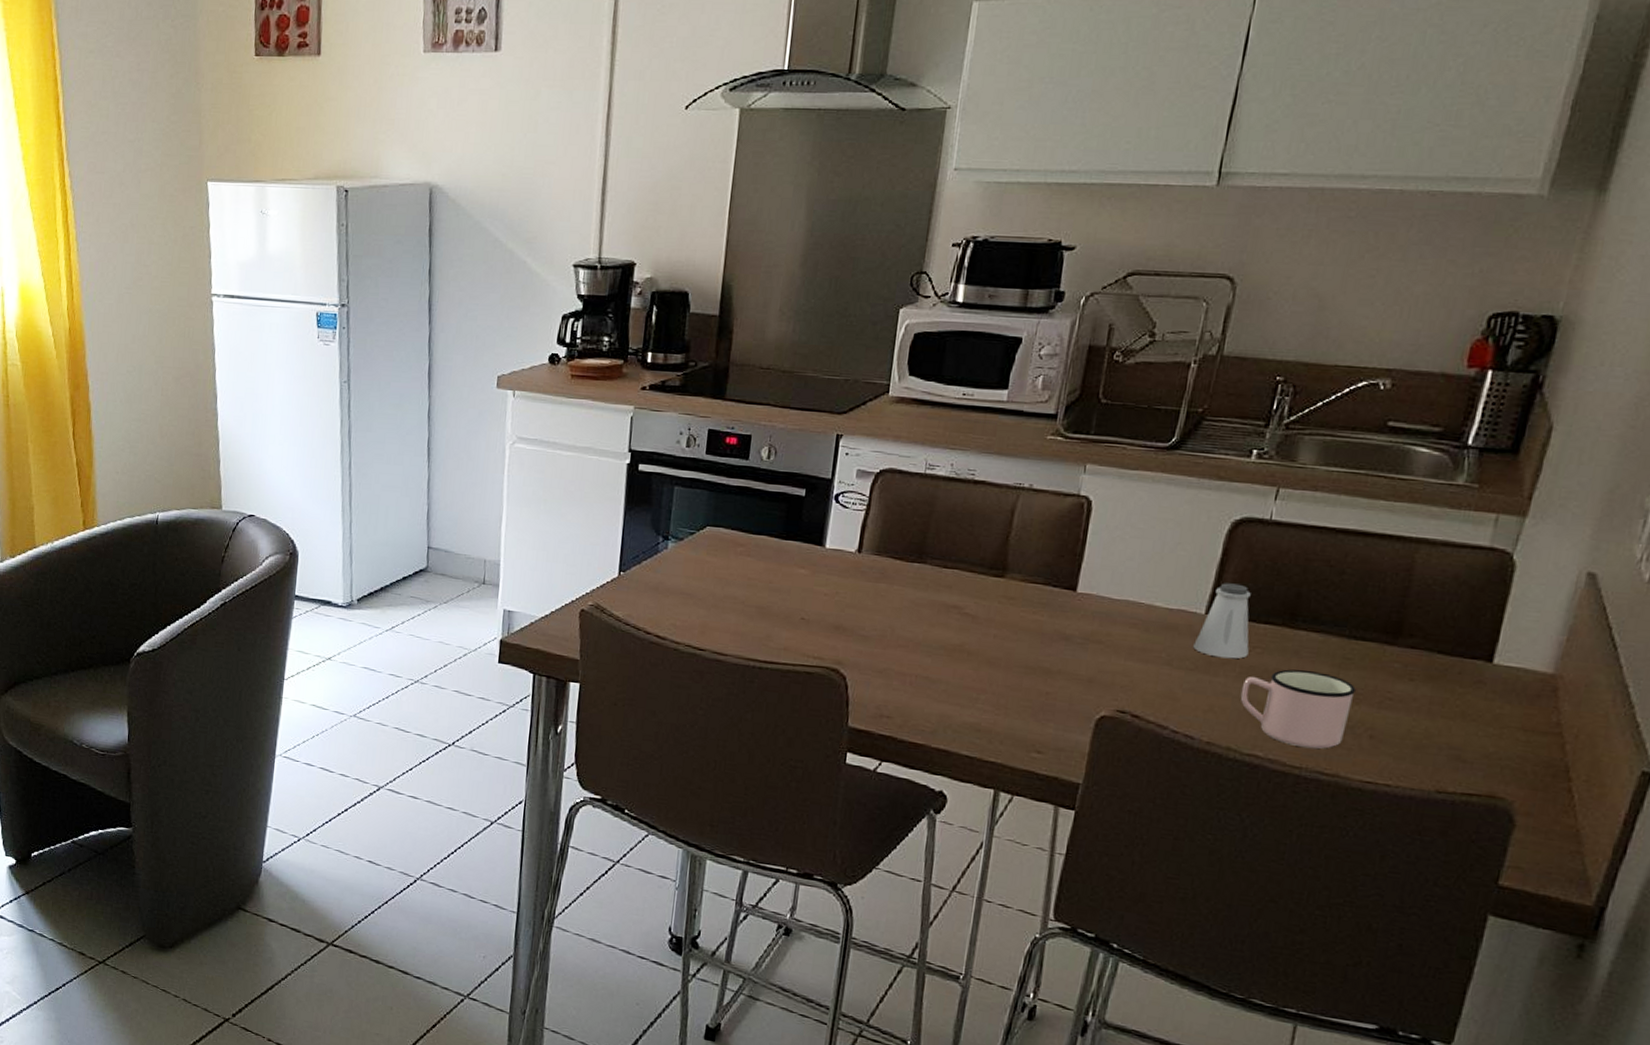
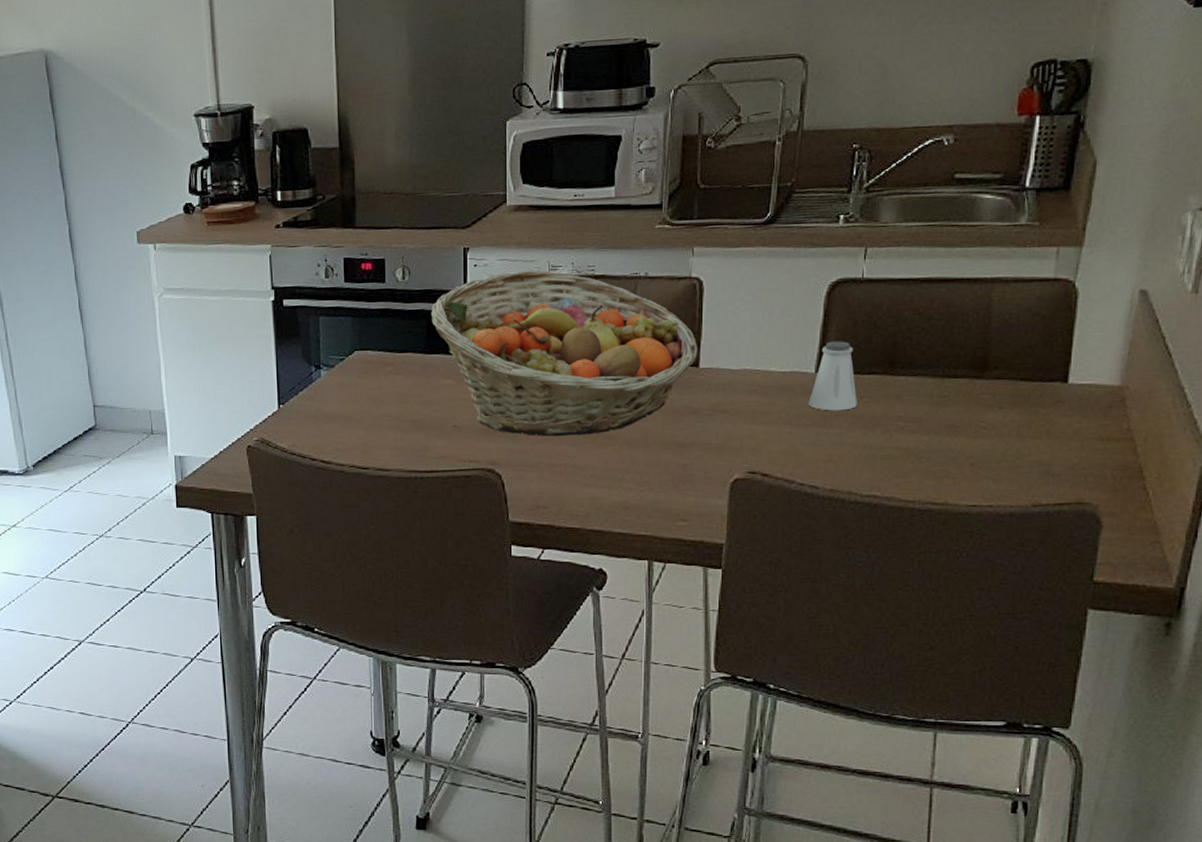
fruit basket: none [792,465,1078,647] -> present [431,270,698,437]
mug: present [1240,669,1356,749] -> none [854,412,954,483]

